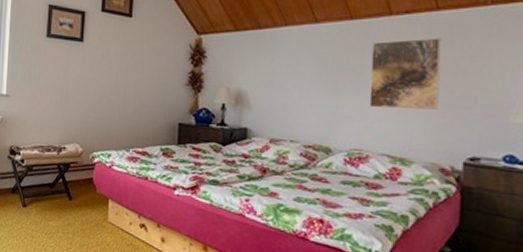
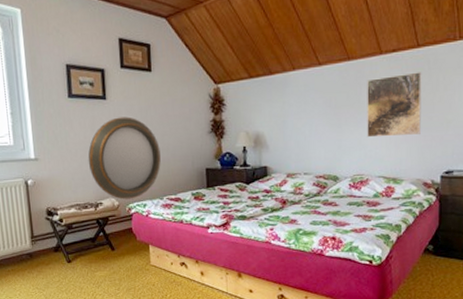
home mirror: none [57,60,132,147] -> present [88,117,161,200]

